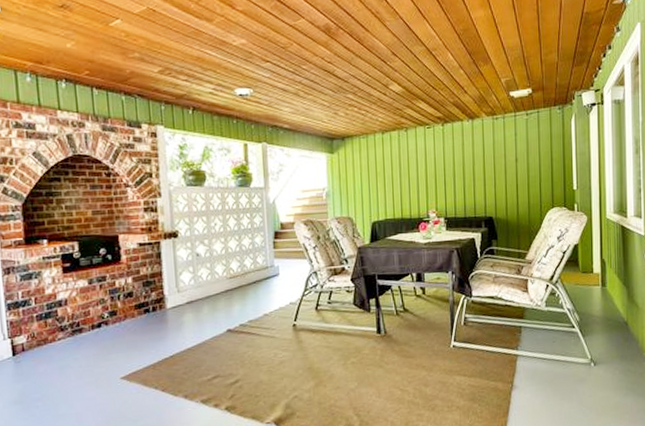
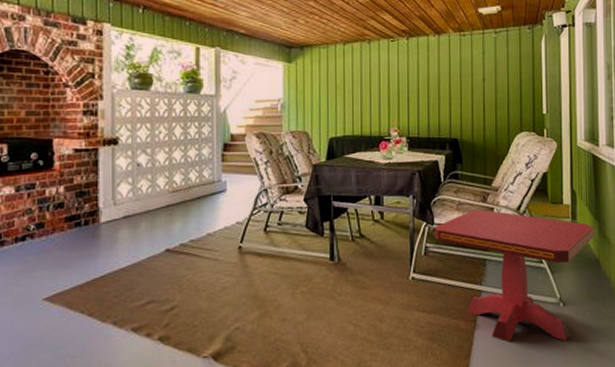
side table: none [472,281,623,400] -> present [433,209,594,343]

